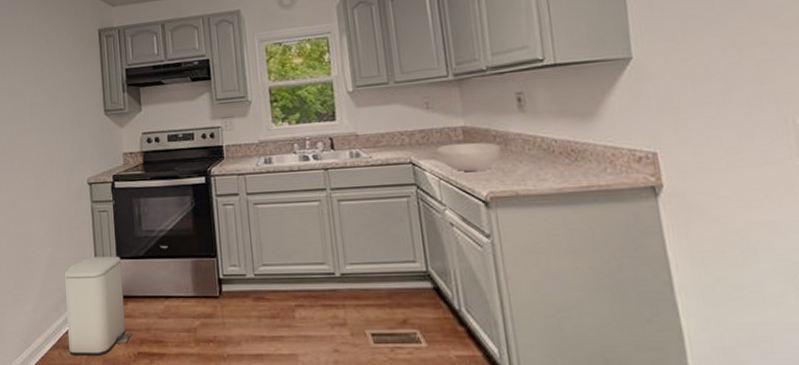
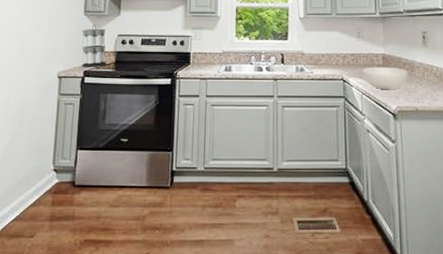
pedal bin: present [64,256,133,356] -> none [12,147,83,244]
spice rack: none [106,123,134,171] -> present [82,24,106,67]

